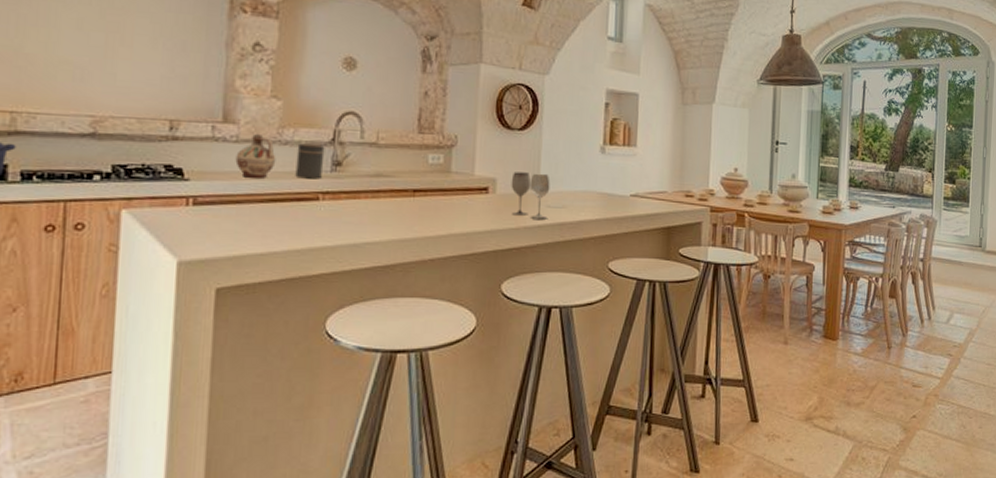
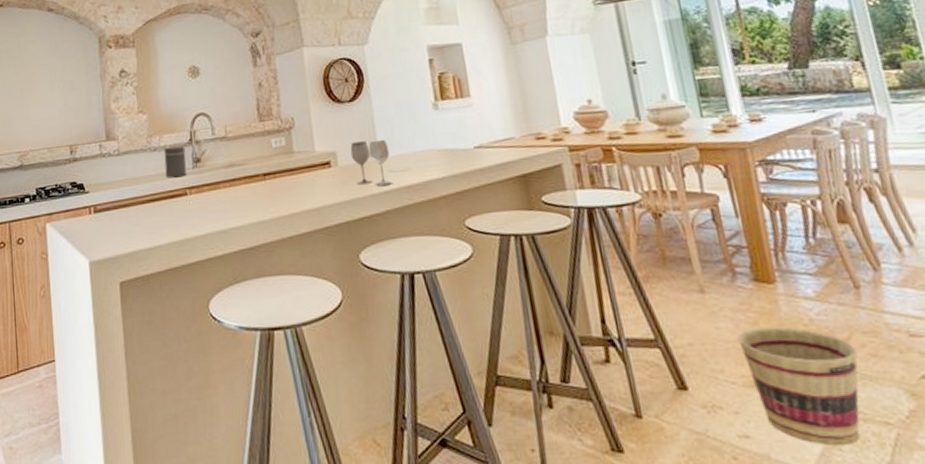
ceramic jug: present [235,134,276,178] -> none [119,146,150,184]
basket: none [802,375,878,466] -> present [738,327,860,445]

